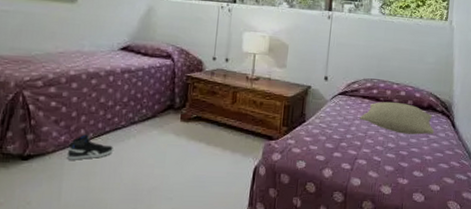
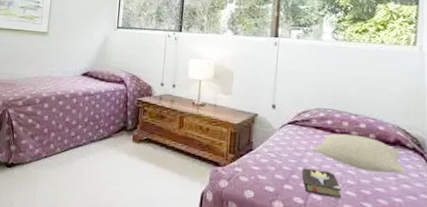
sneaker: present [67,134,113,160] -> none [41,149,76,171]
hardback book: none [349,135,384,162] -> present [301,168,342,200]

